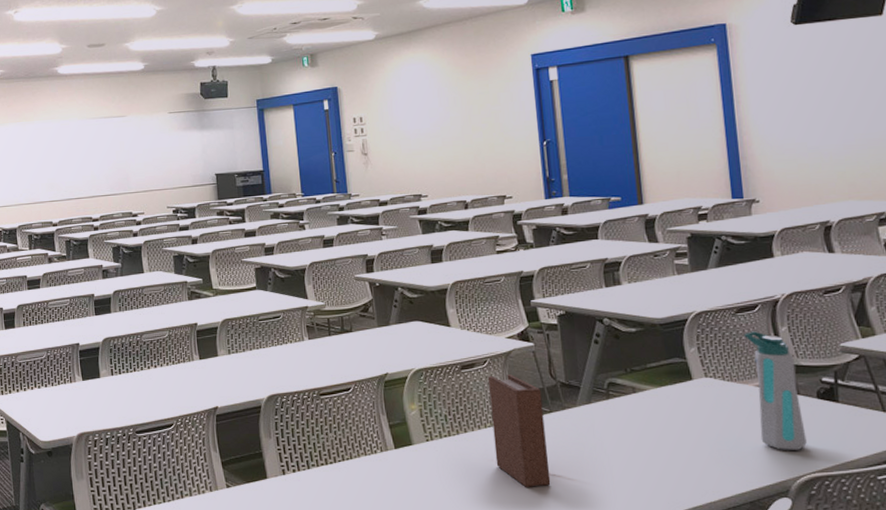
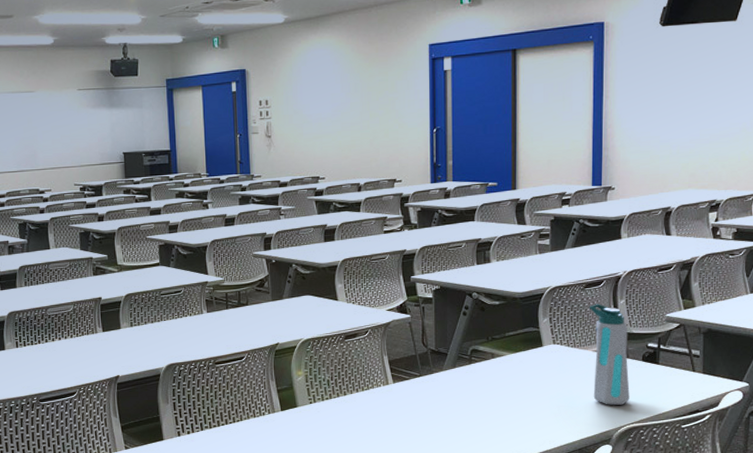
book: present [488,375,551,487] -> none [368,343,416,442]

